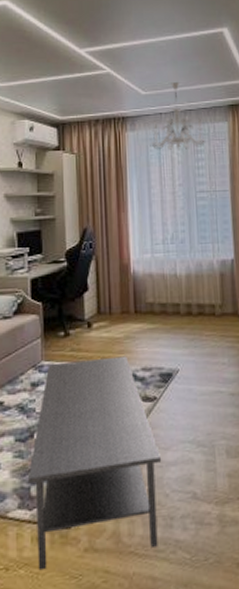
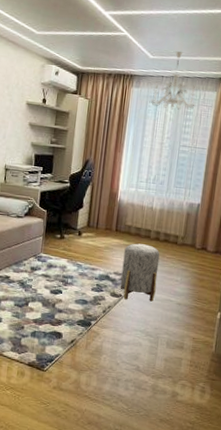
coffee table: present [27,356,162,571] -> none [19,257,118,396]
stool: none [150,323,200,403] -> present [120,243,160,302]

